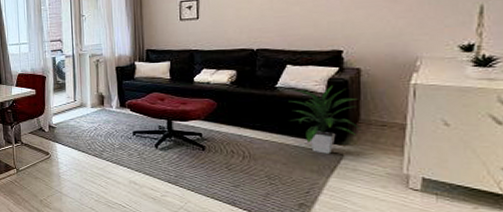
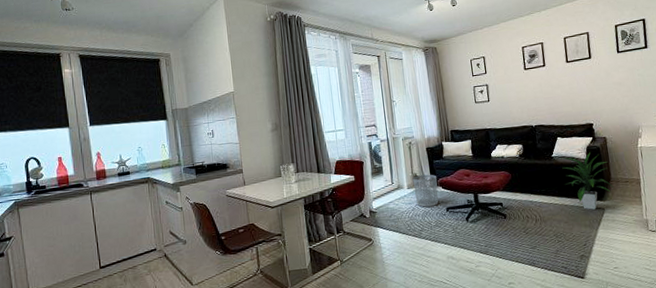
waste bin: none [97,95,126,128] -> present [412,174,439,207]

